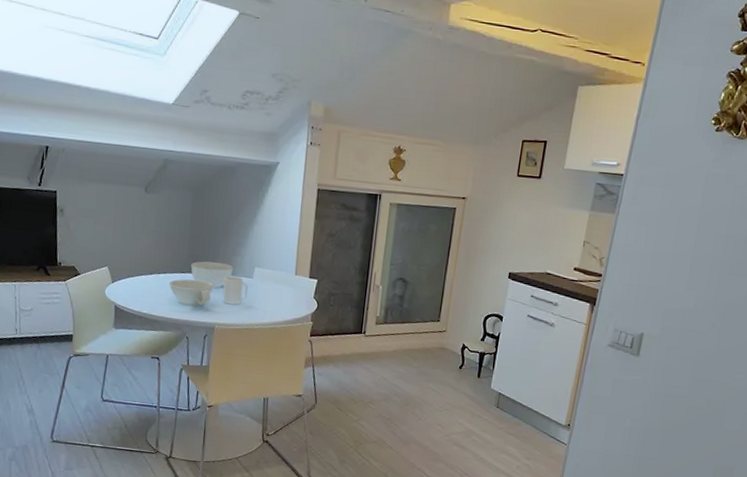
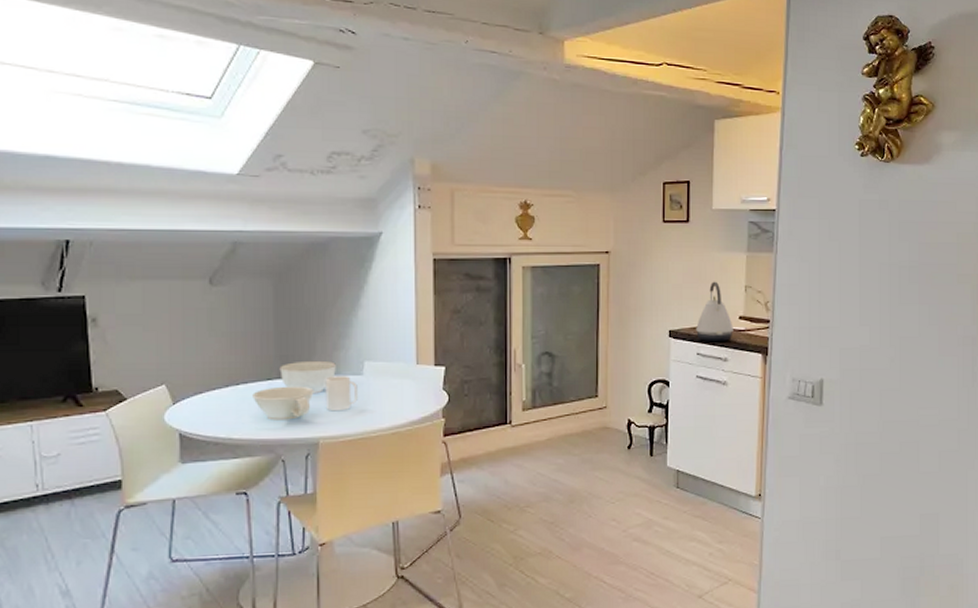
kettle: none [533,234,568,289] -> present [696,281,733,343]

